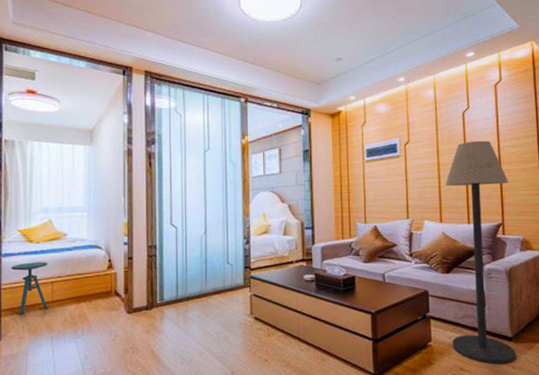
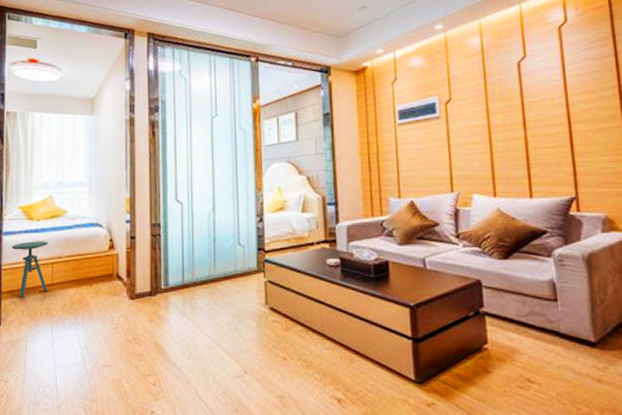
floor lamp: present [445,140,517,364] -> none [498,95,603,376]

